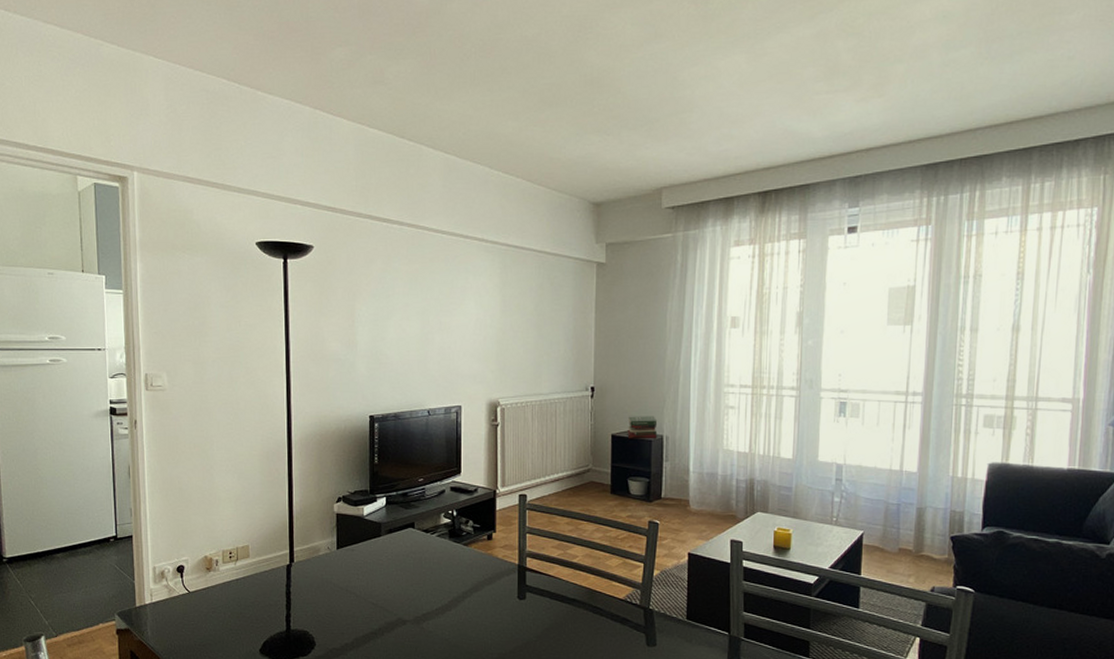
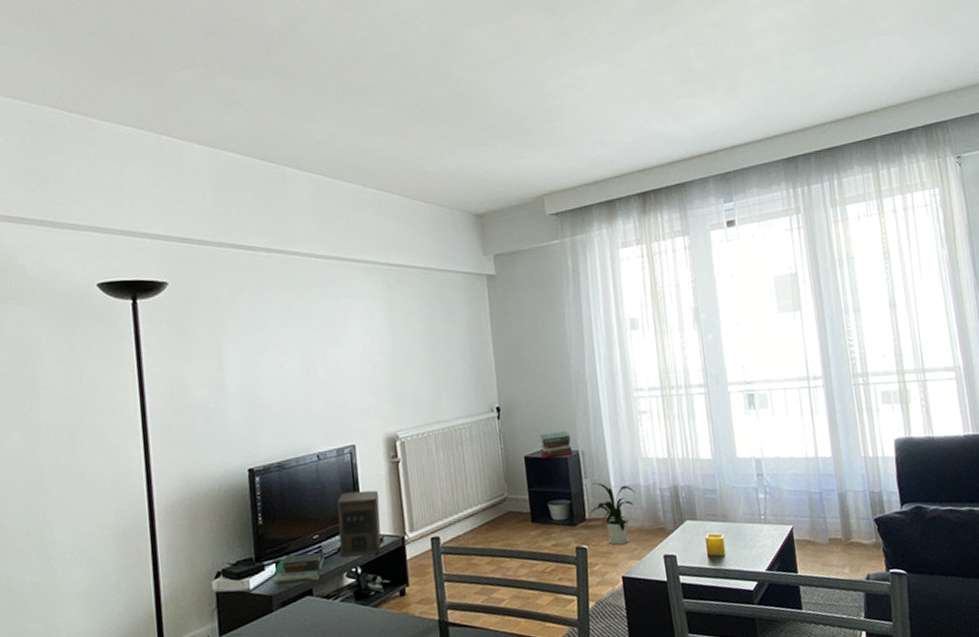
books: none [383,492,427,516] -> present [273,552,325,586]
speaker: none [440,446,477,502] -> present [337,490,381,557]
house plant: none [666,467,712,524] -> present [589,482,636,545]

